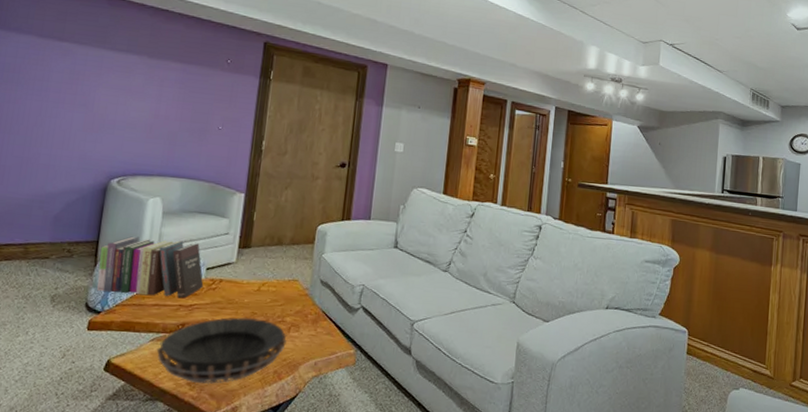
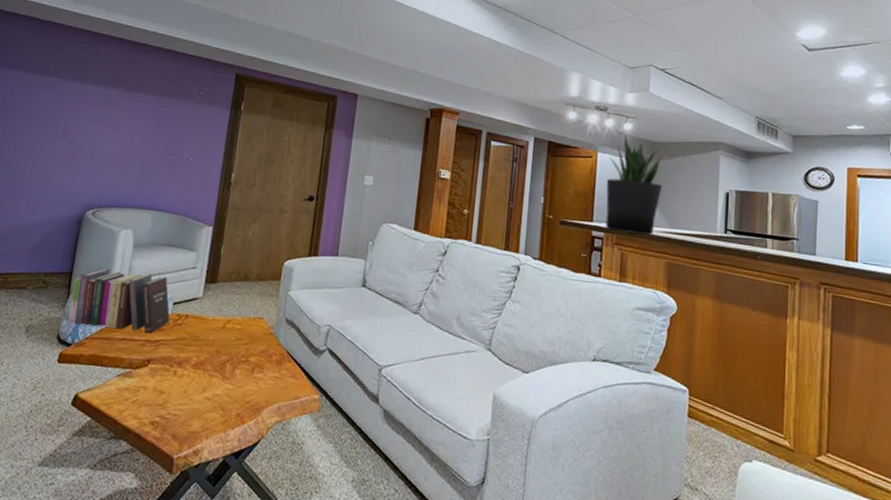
decorative bowl: present [156,317,287,385] -> none [122,354,251,425]
planter: none [618,104,671,196] -> present [605,134,664,236]

